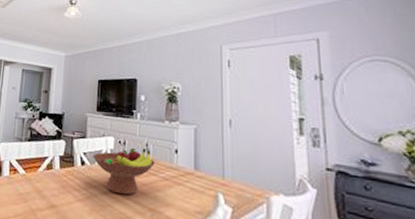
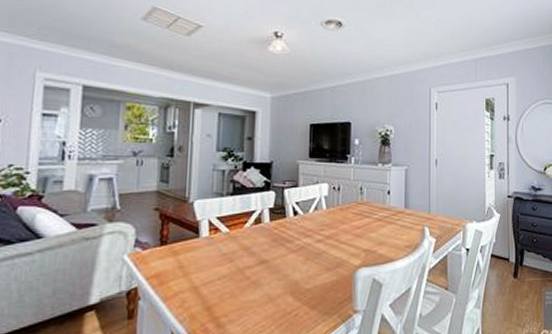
fruit bowl: present [93,147,155,195] -> none [306,192,368,240]

